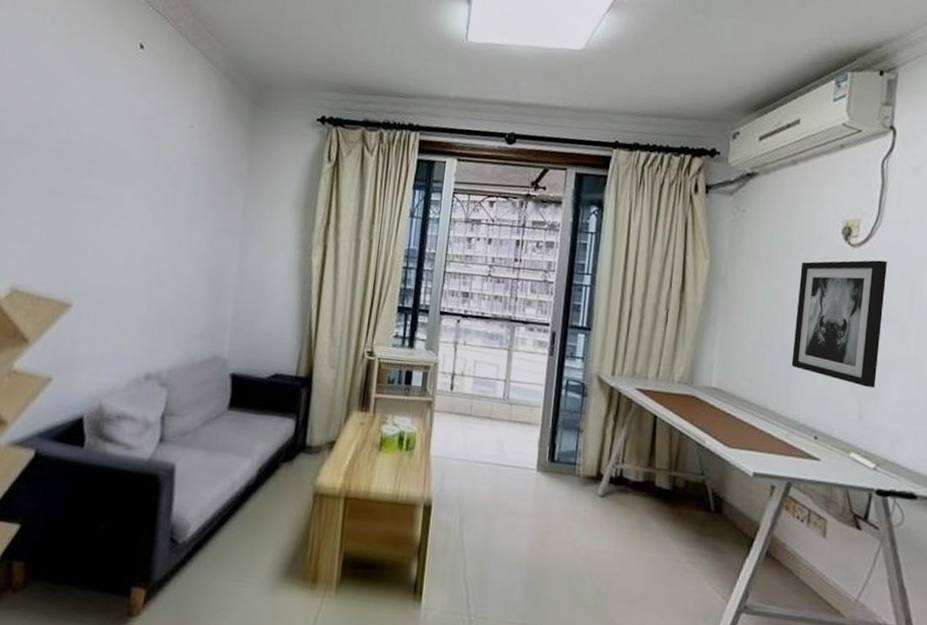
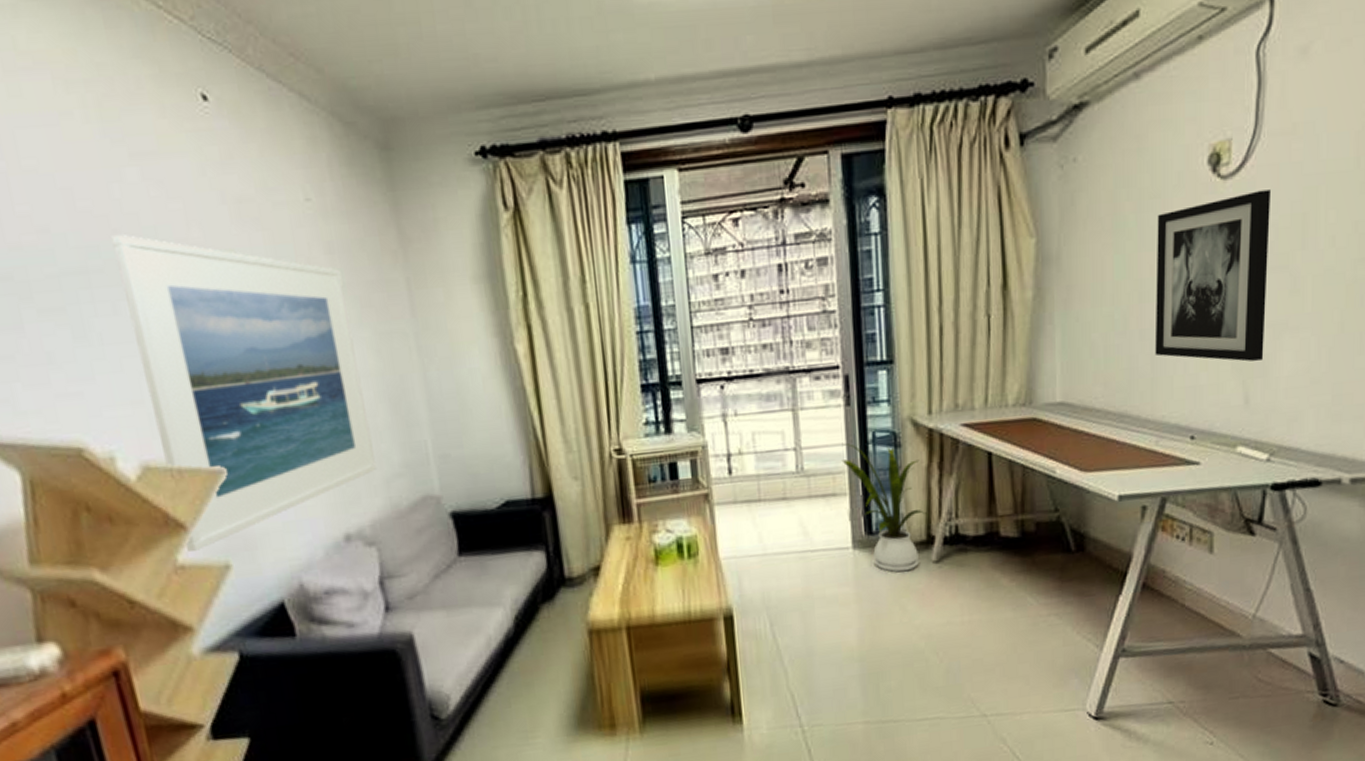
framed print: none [23,122,200,362] -> present [111,235,377,551]
house plant: none [539,385,601,499] -> present [841,443,928,573]

